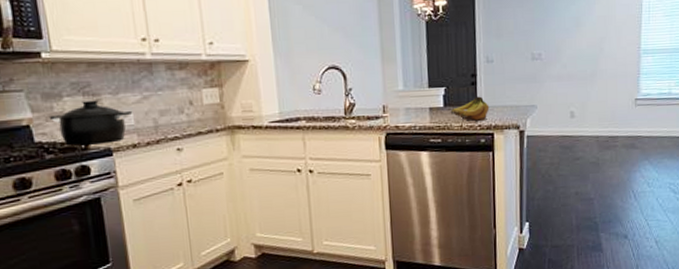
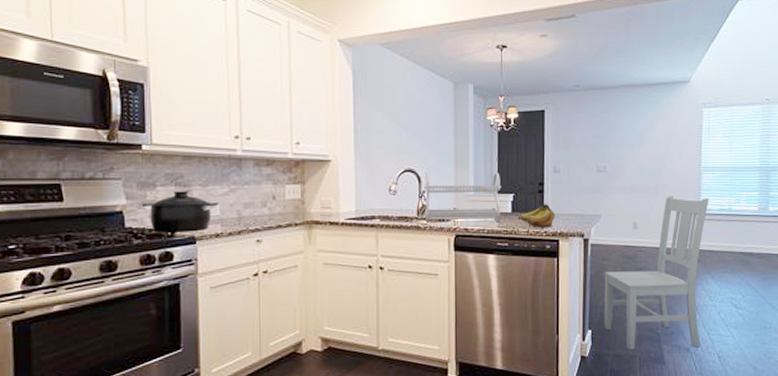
dish rack: none [350,65,433,122] -> present [424,171,502,223]
chair: none [541,82,648,240] -> present [604,196,709,350]

